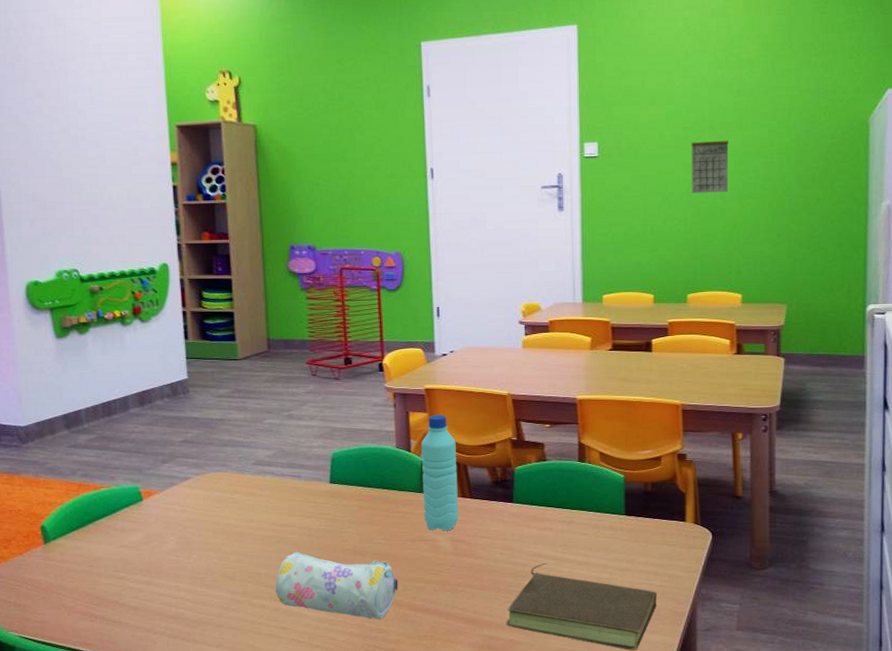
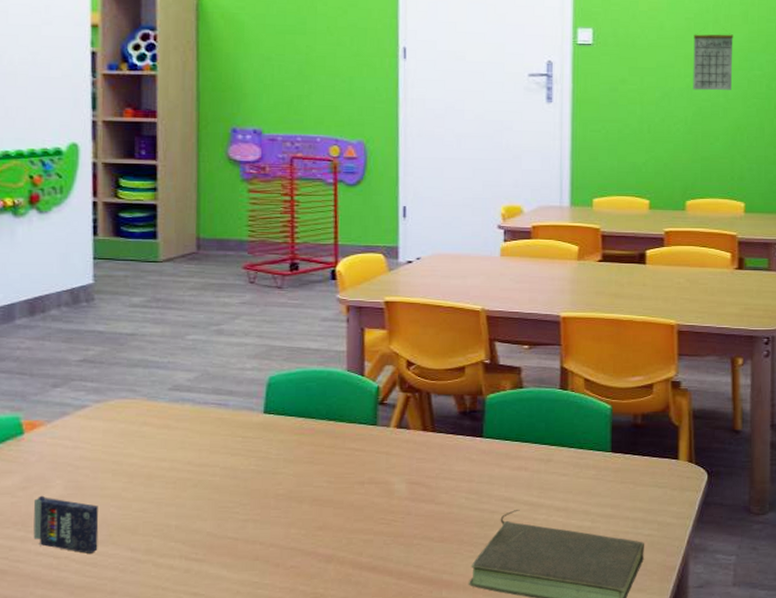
crayon box: none [154,549,206,595] -> present [33,495,99,553]
pencil case: present [275,551,398,619] -> none [187,497,342,581]
water bottle: present [421,415,459,531] -> none [376,333,419,472]

